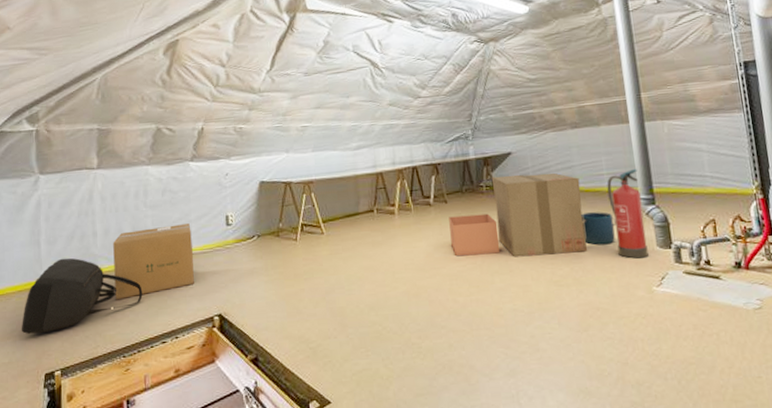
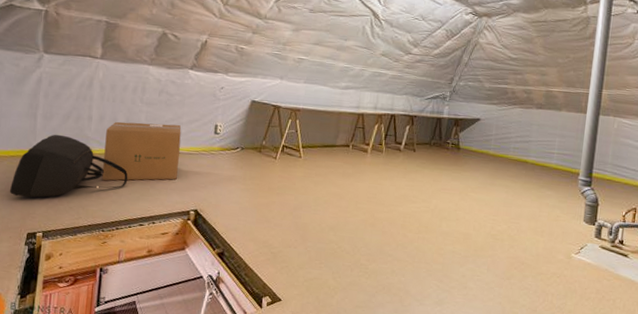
storage bin: present [449,213,501,257] -> none [411,164,455,203]
cardboard box: present [491,172,588,257] -> none [453,136,533,215]
bucket: present [581,212,616,245] -> none [525,182,555,212]
fire extinguisher: present [607,168,649,259] -> none [550,153,583,229]

